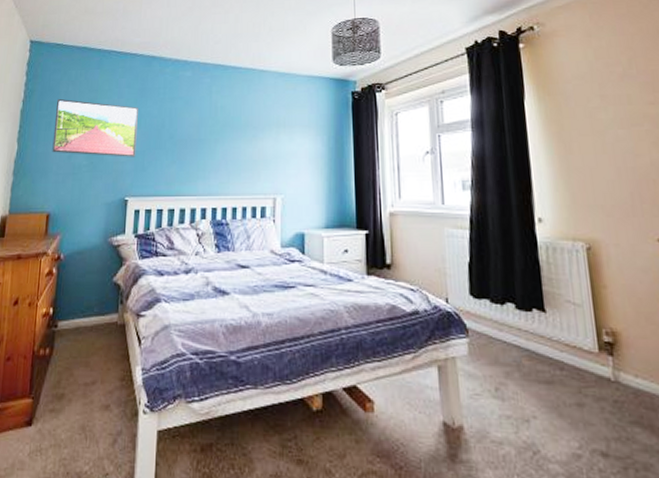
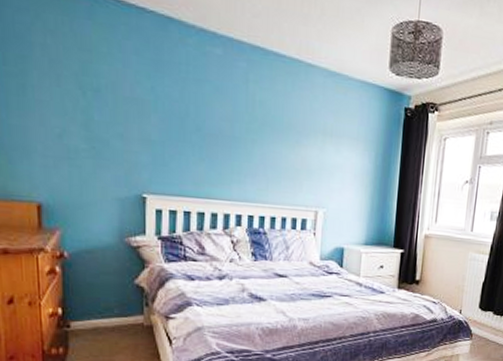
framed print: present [52,98,138,157] -> none [30,52,153,148]

